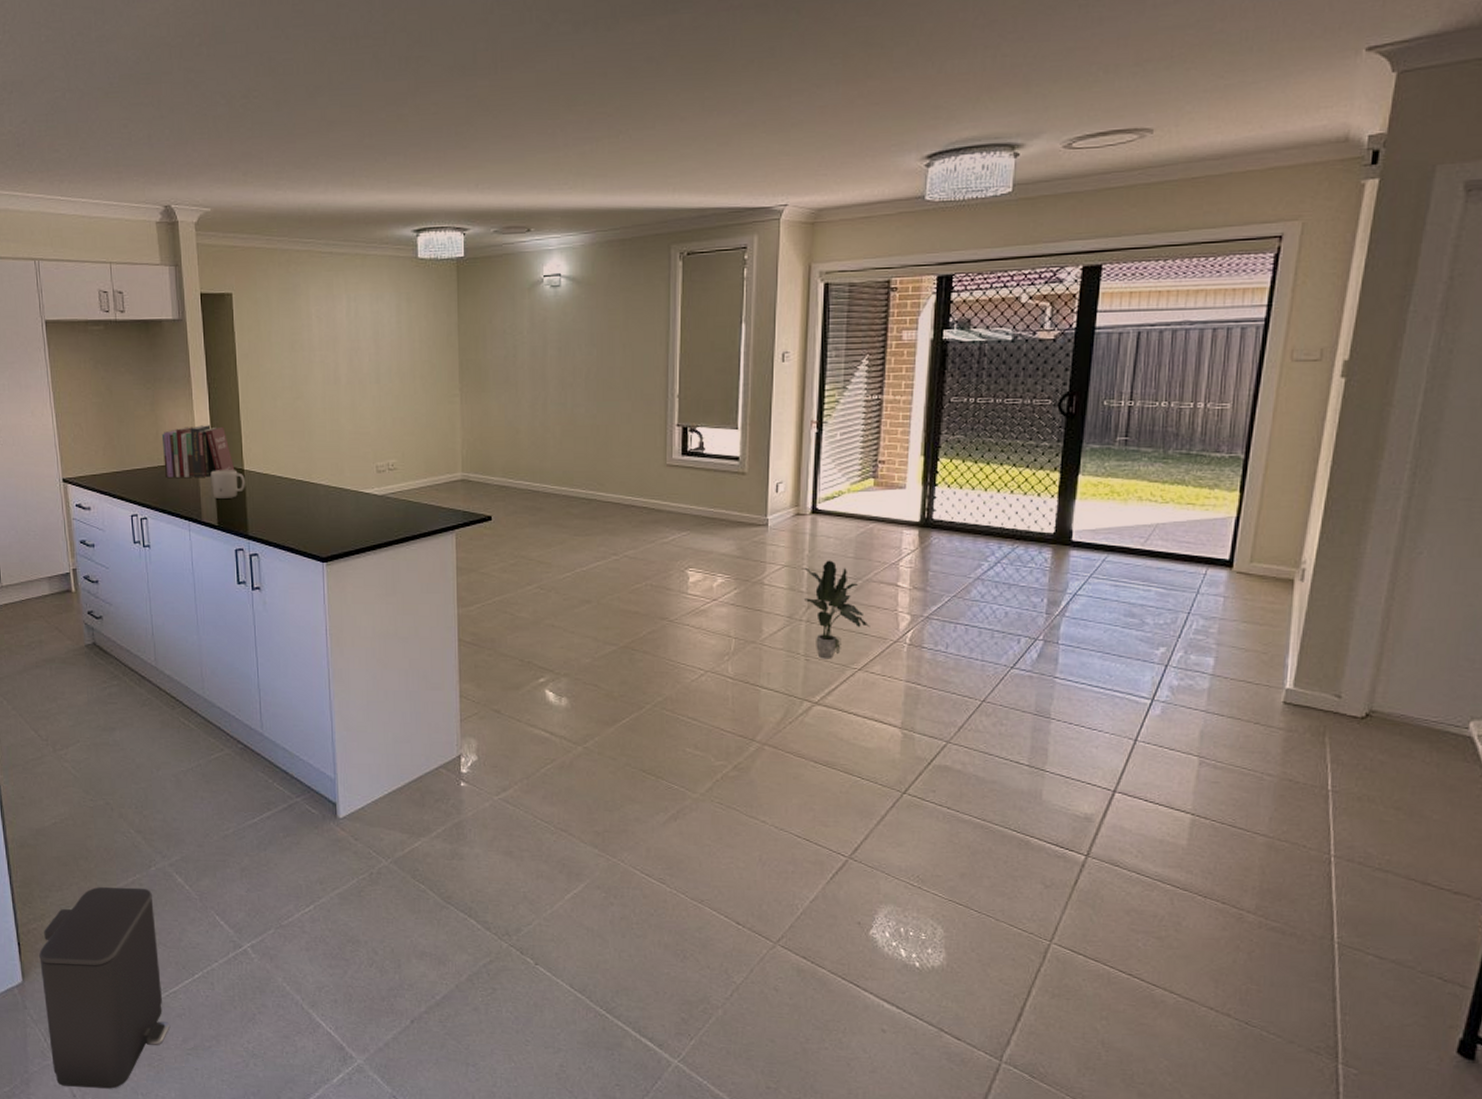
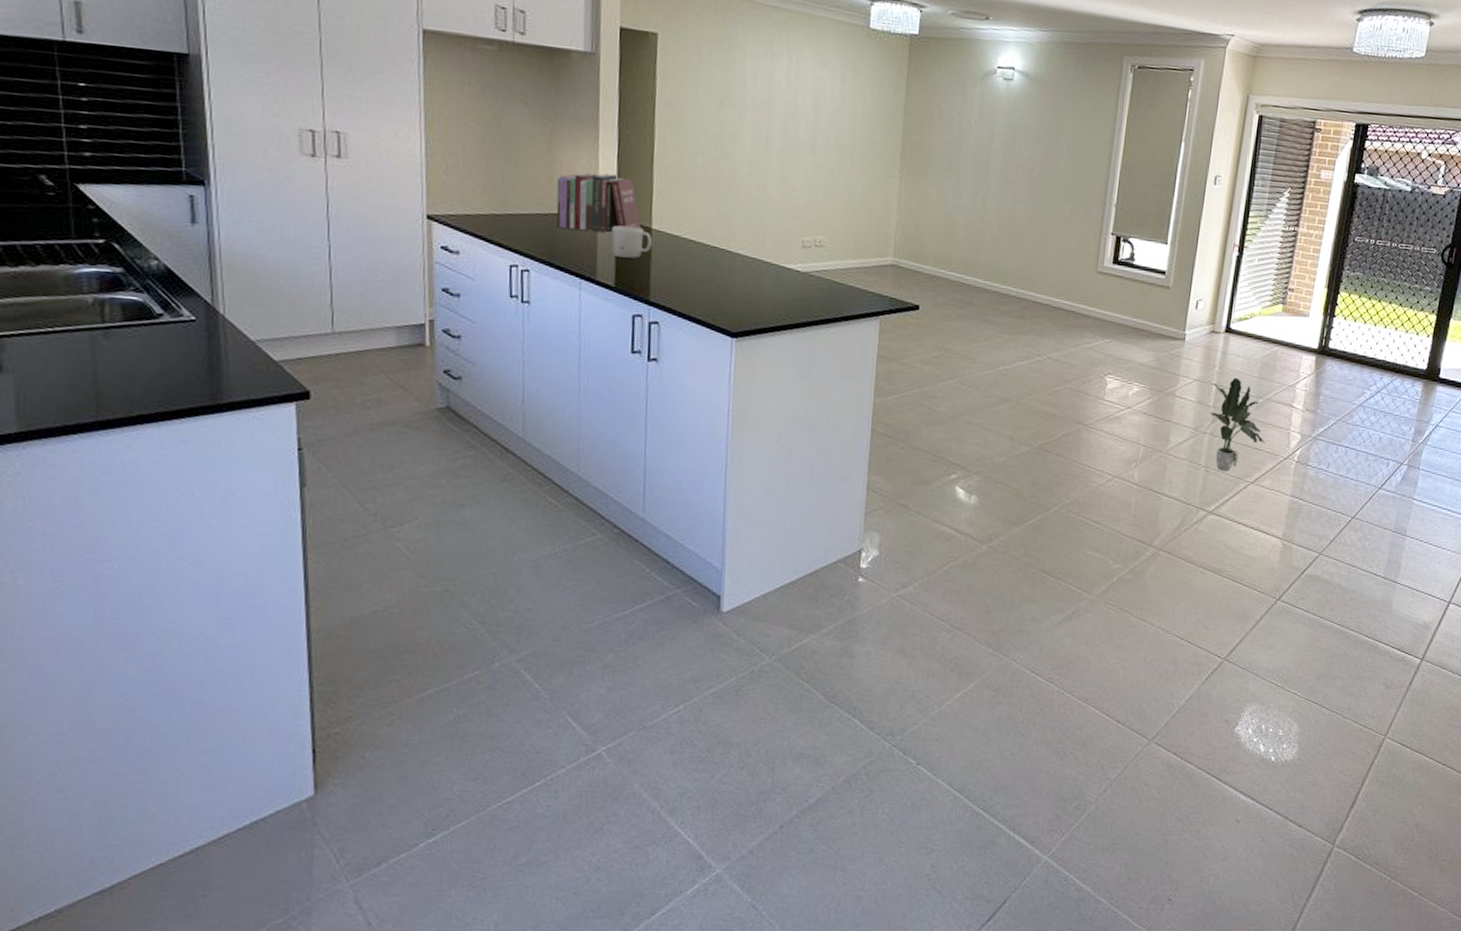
pedal bin: present [38,886,171,1089] -> none [338,684,500,914]

